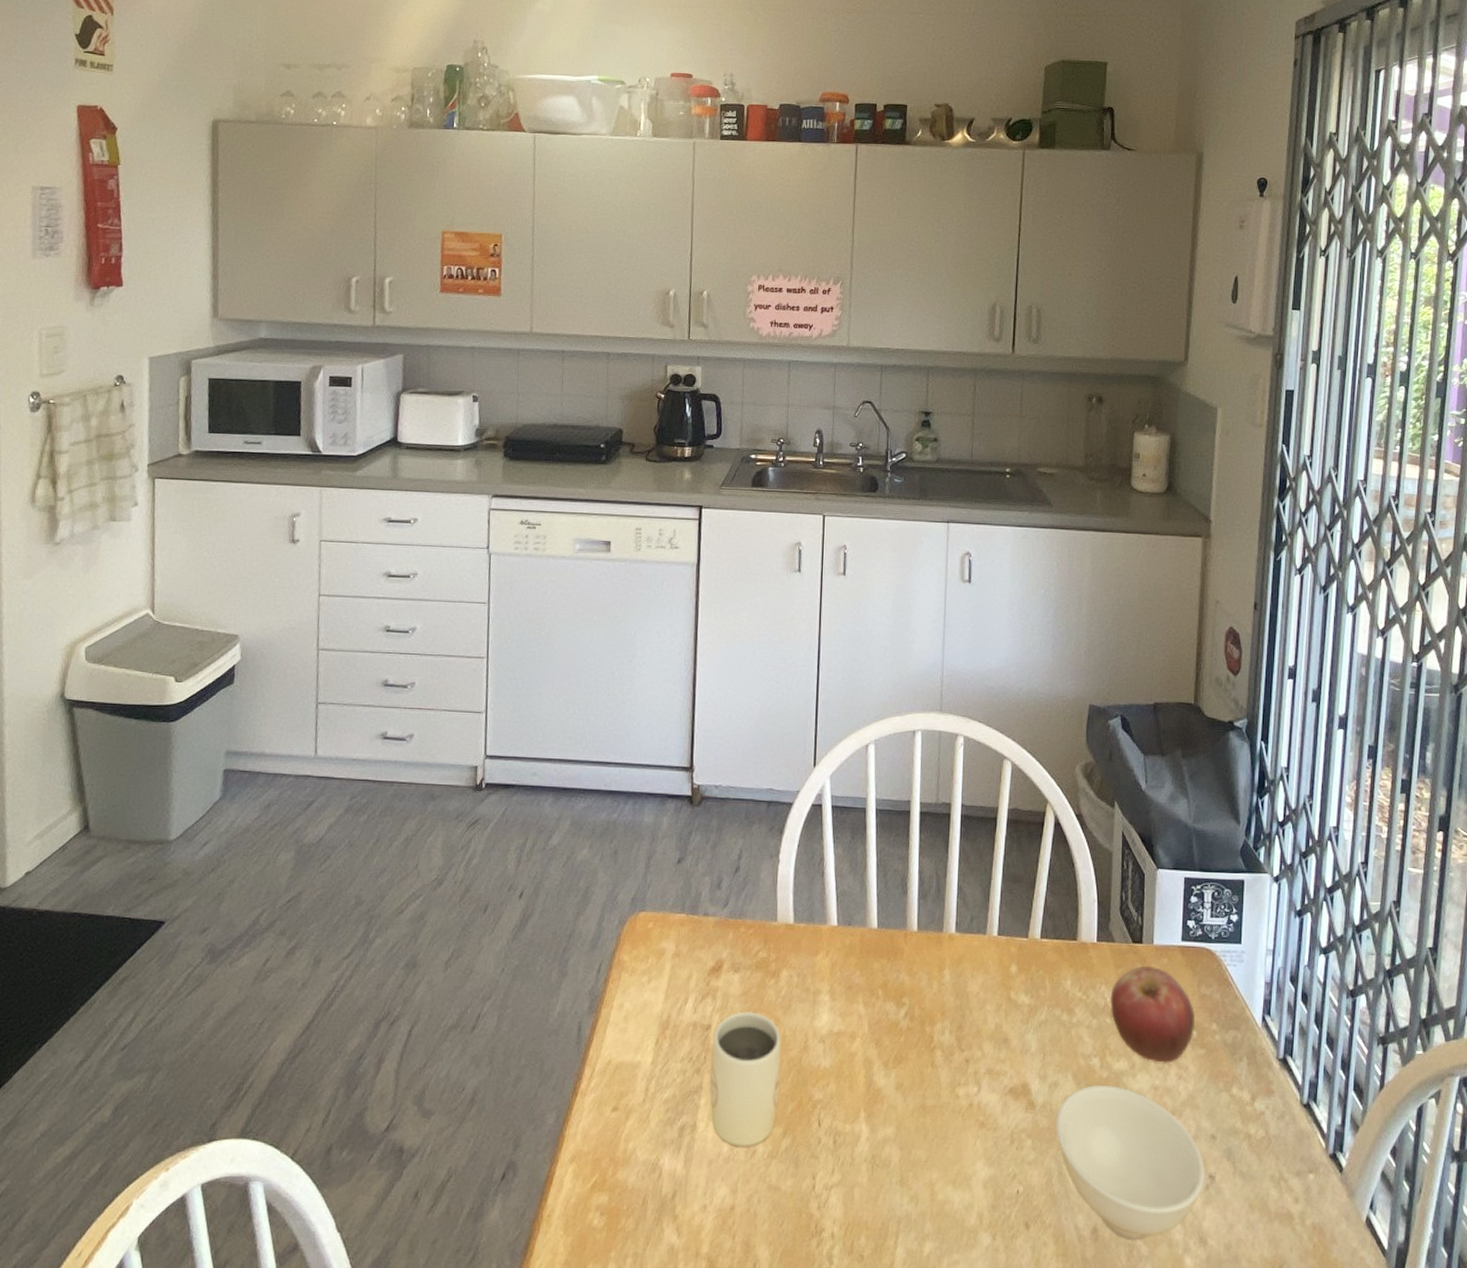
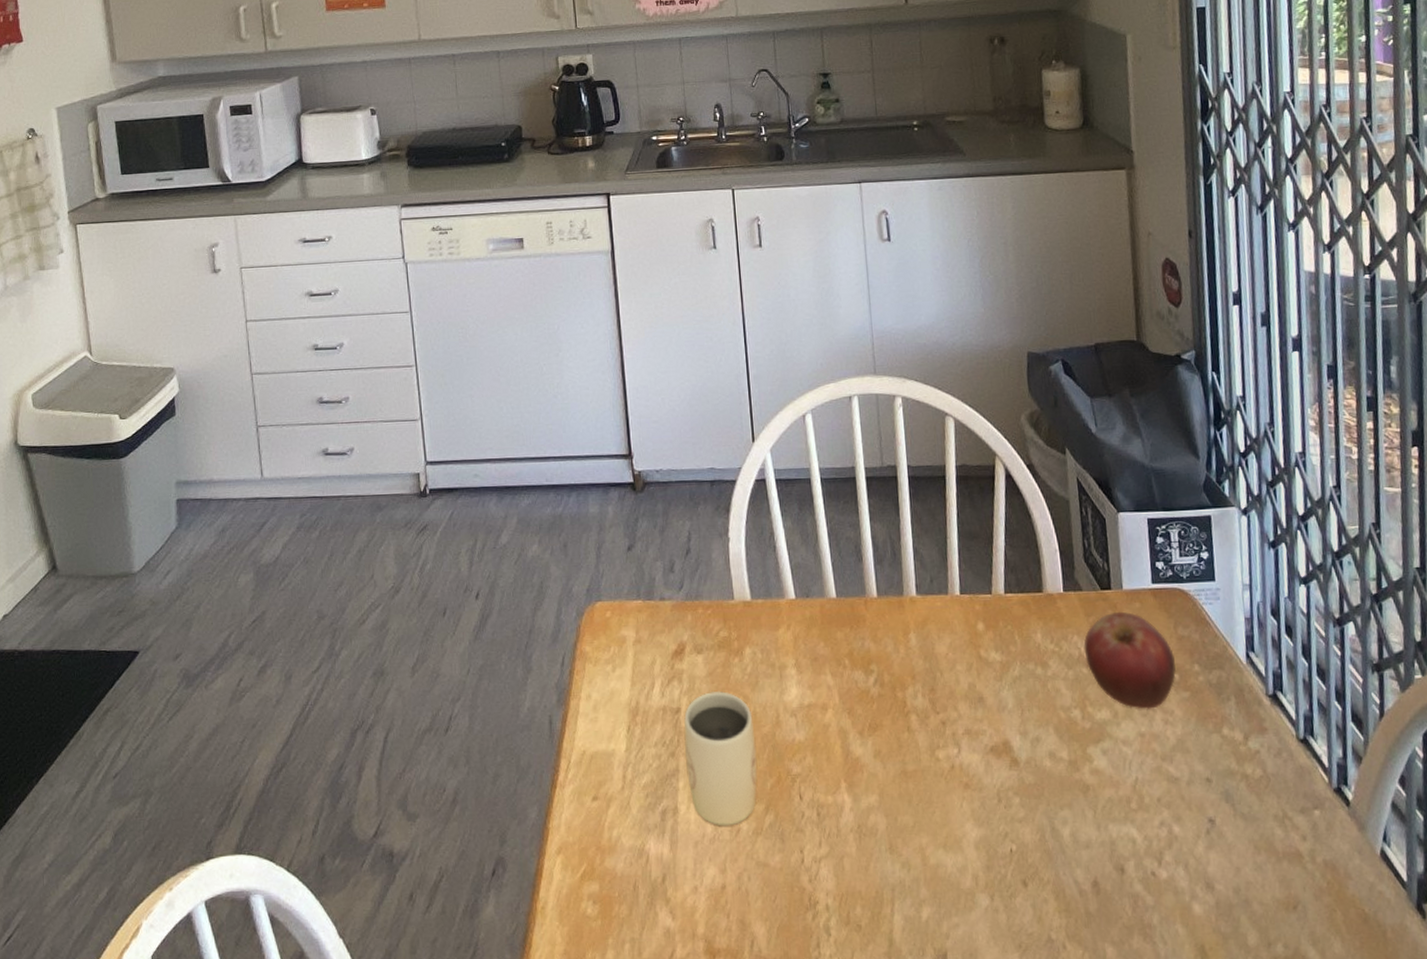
bowl: present [1055,1084,1205,1240] -> none [1041,735,1205,890]

